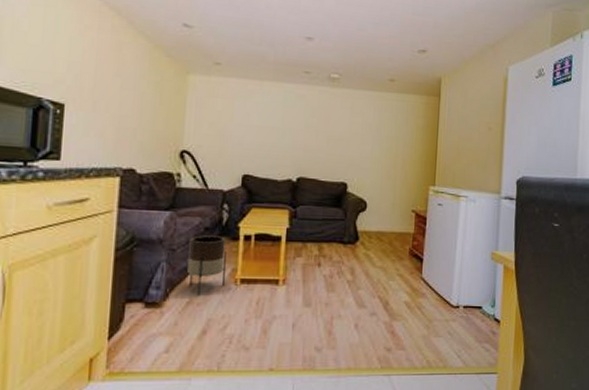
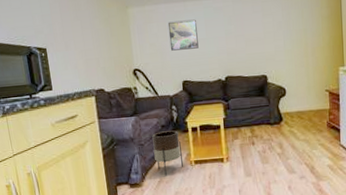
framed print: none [234,100,272,138] -> present [167,19,199,51]

